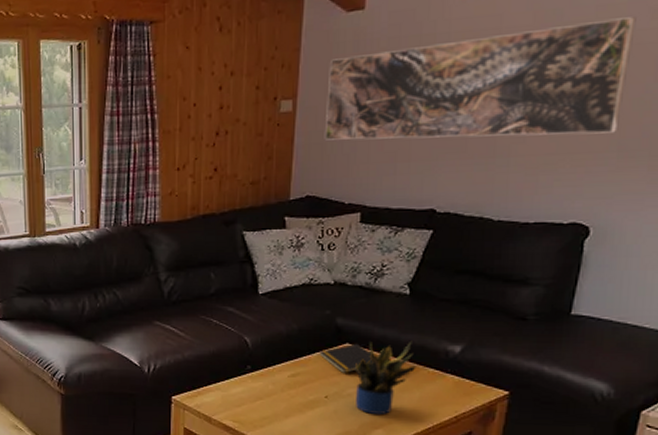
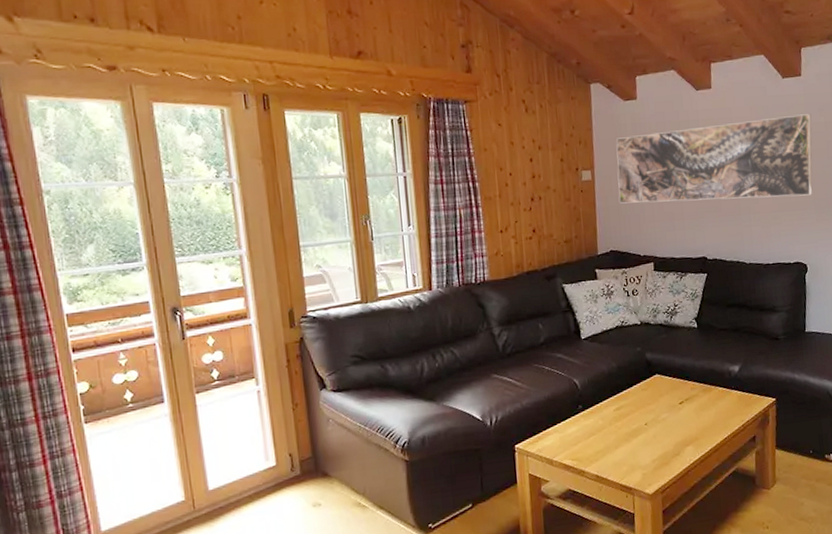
notepad: present [319,343,372,373] -> none [636,373,677,401]
potted plant: present [354,340,416,415] -> none [664,366,710,434]

